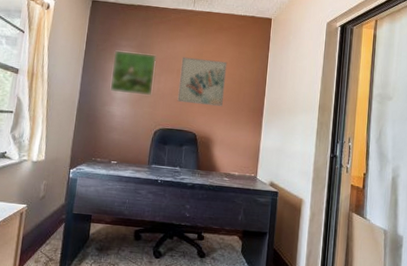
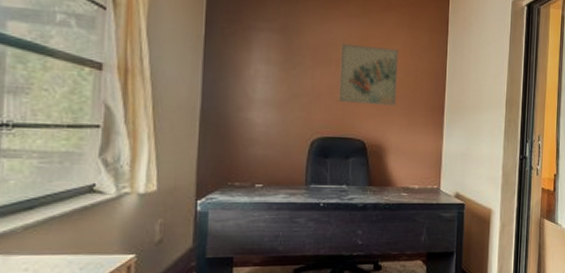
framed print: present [110,50,157,96] -> none [245,35,308,96]

